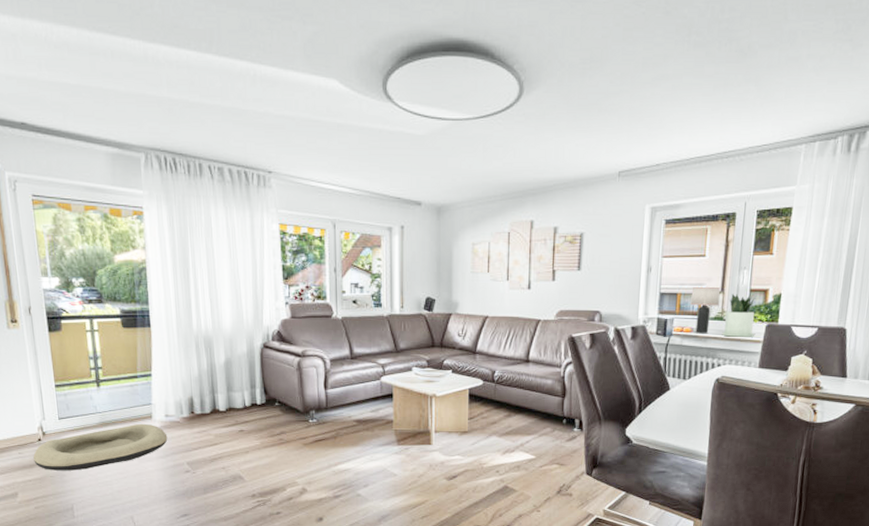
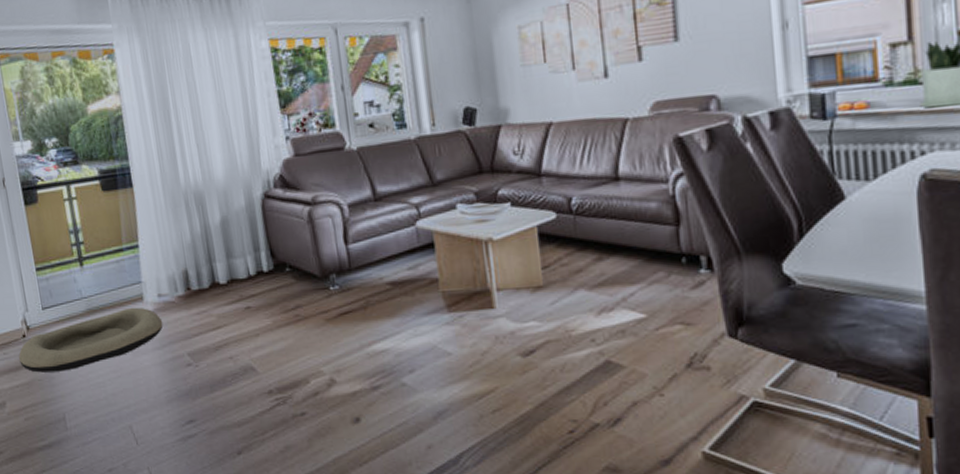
table lamp: present [689,287,721,334] -> none [858,35,909,110]

